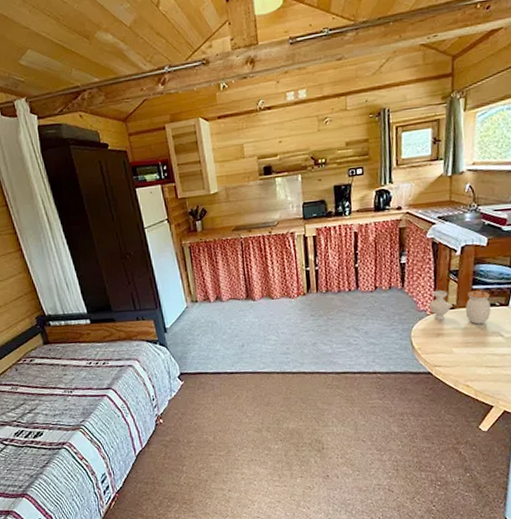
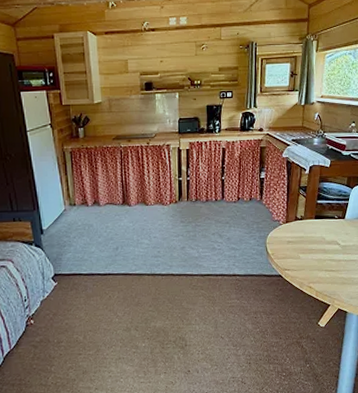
jar: present [428,288,491,324] -> none [281,203,332,234]

